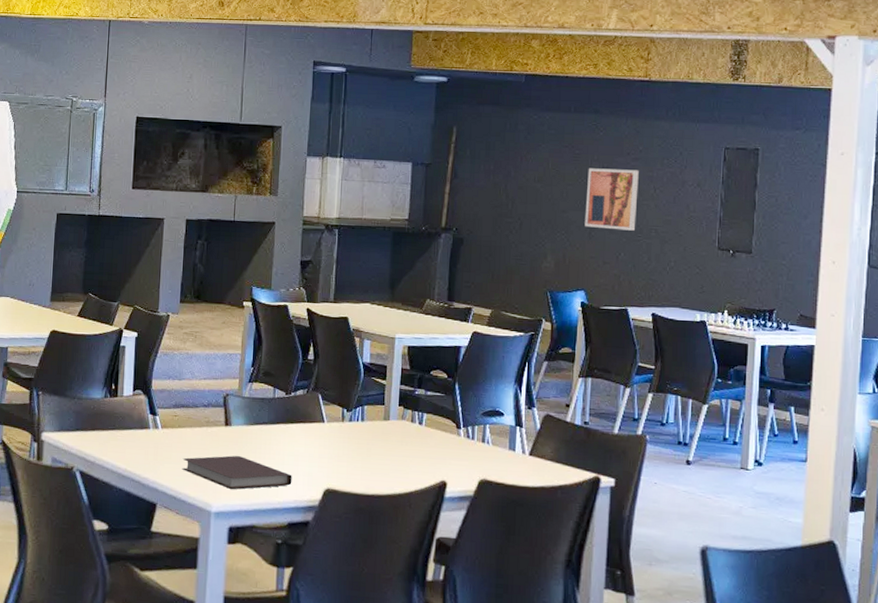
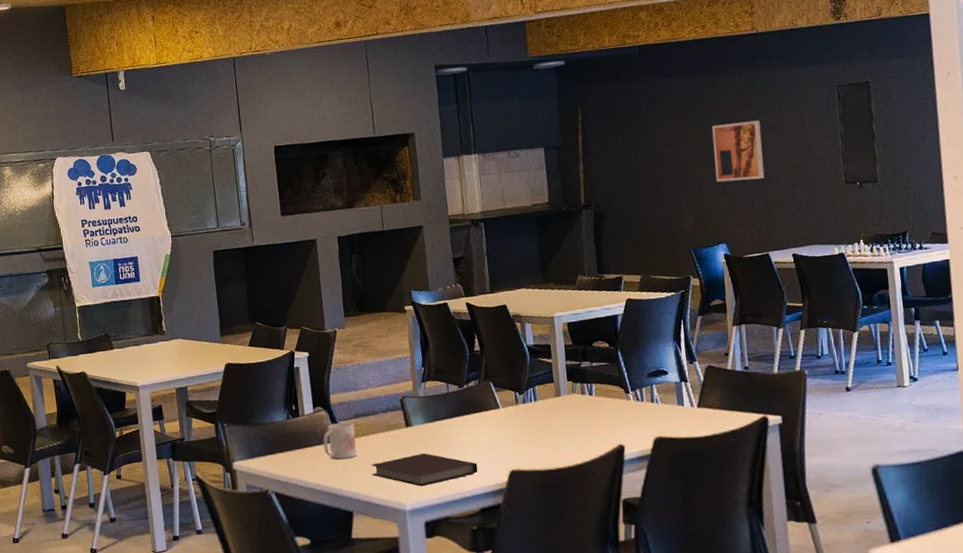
mug: none [137,410,173,448] -> present [323,422,357,460]

